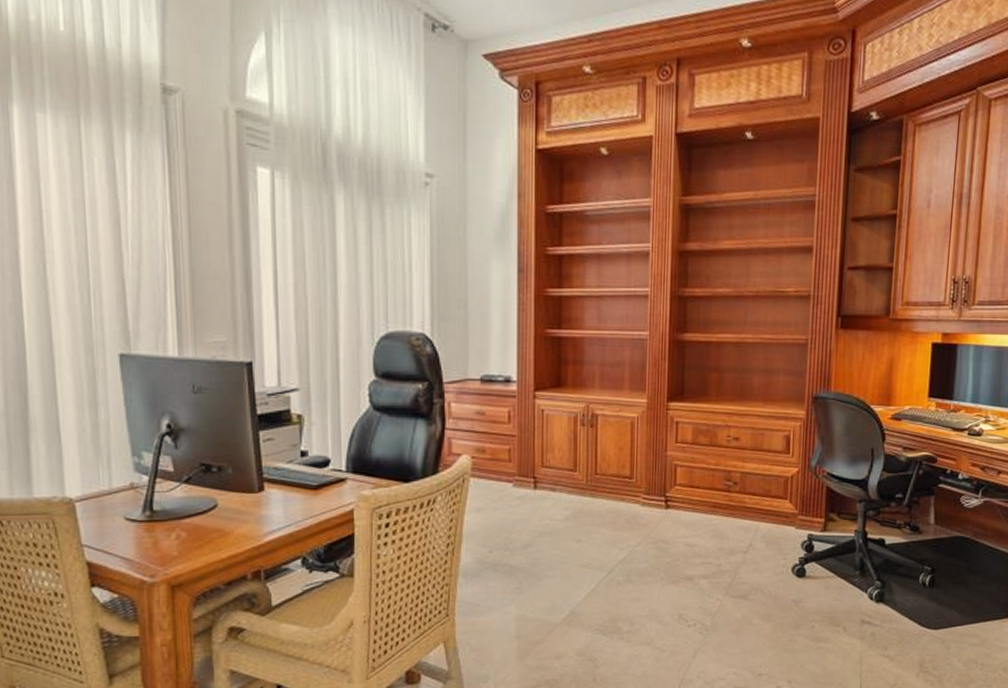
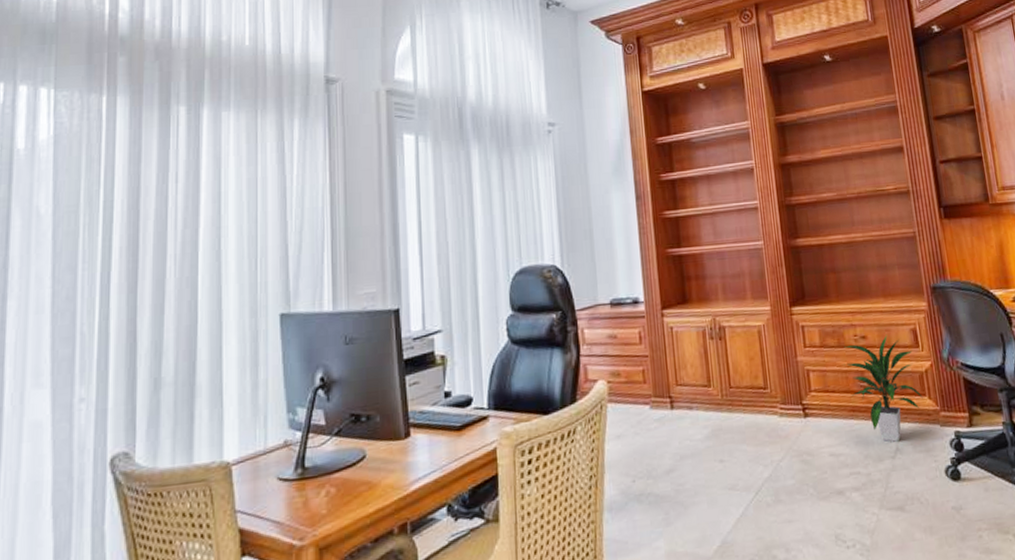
indoor plant: none [712,439,784,539] -> present [843,335,923,442]

